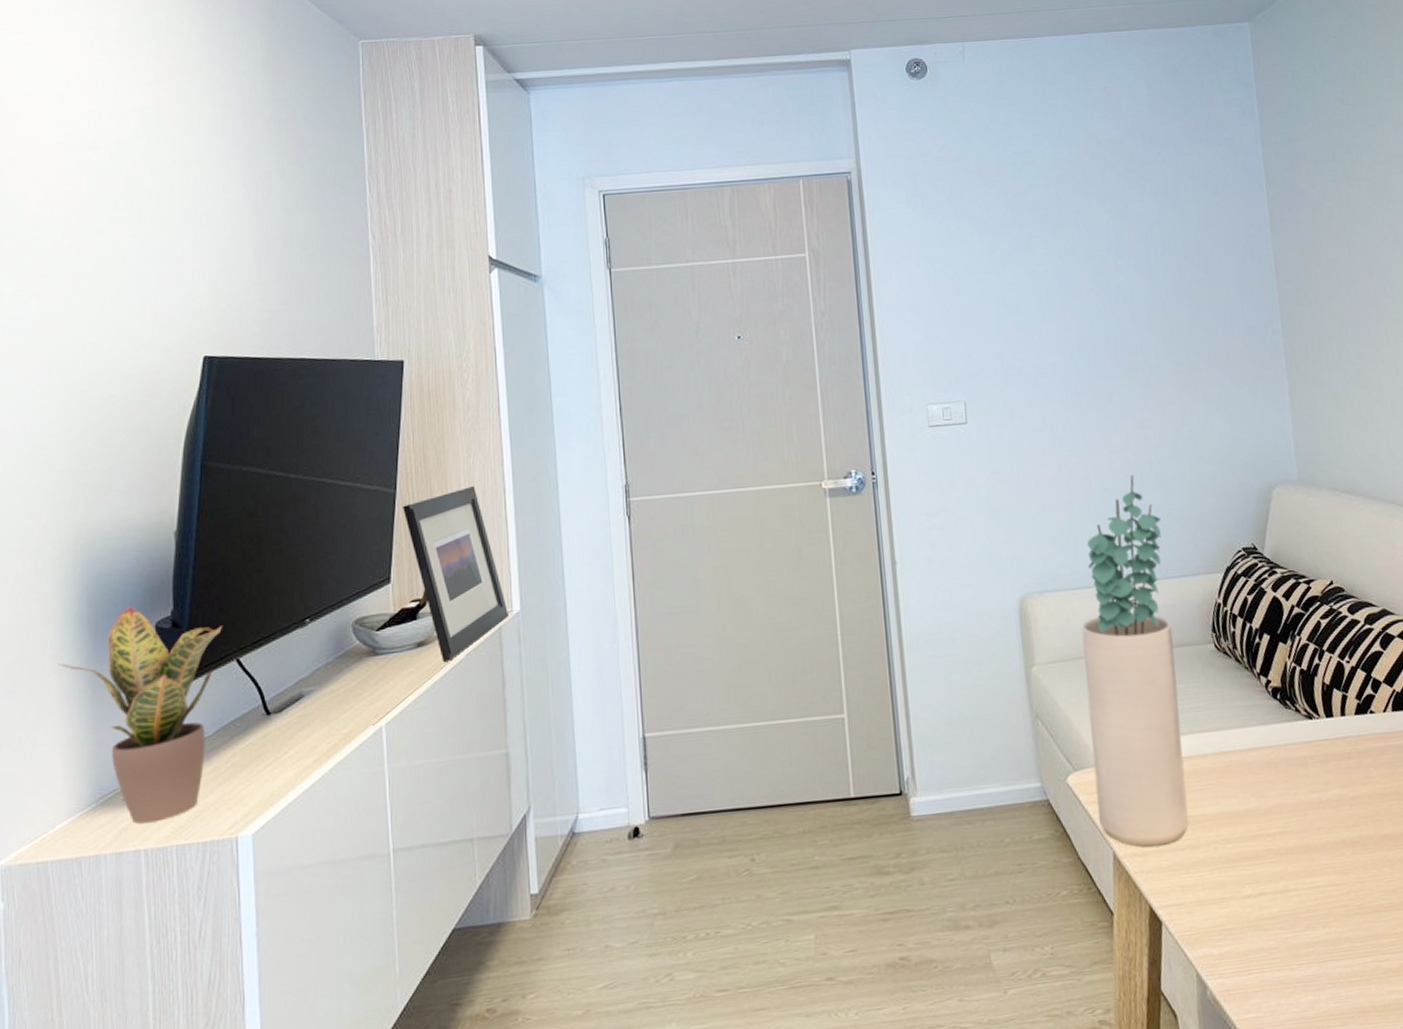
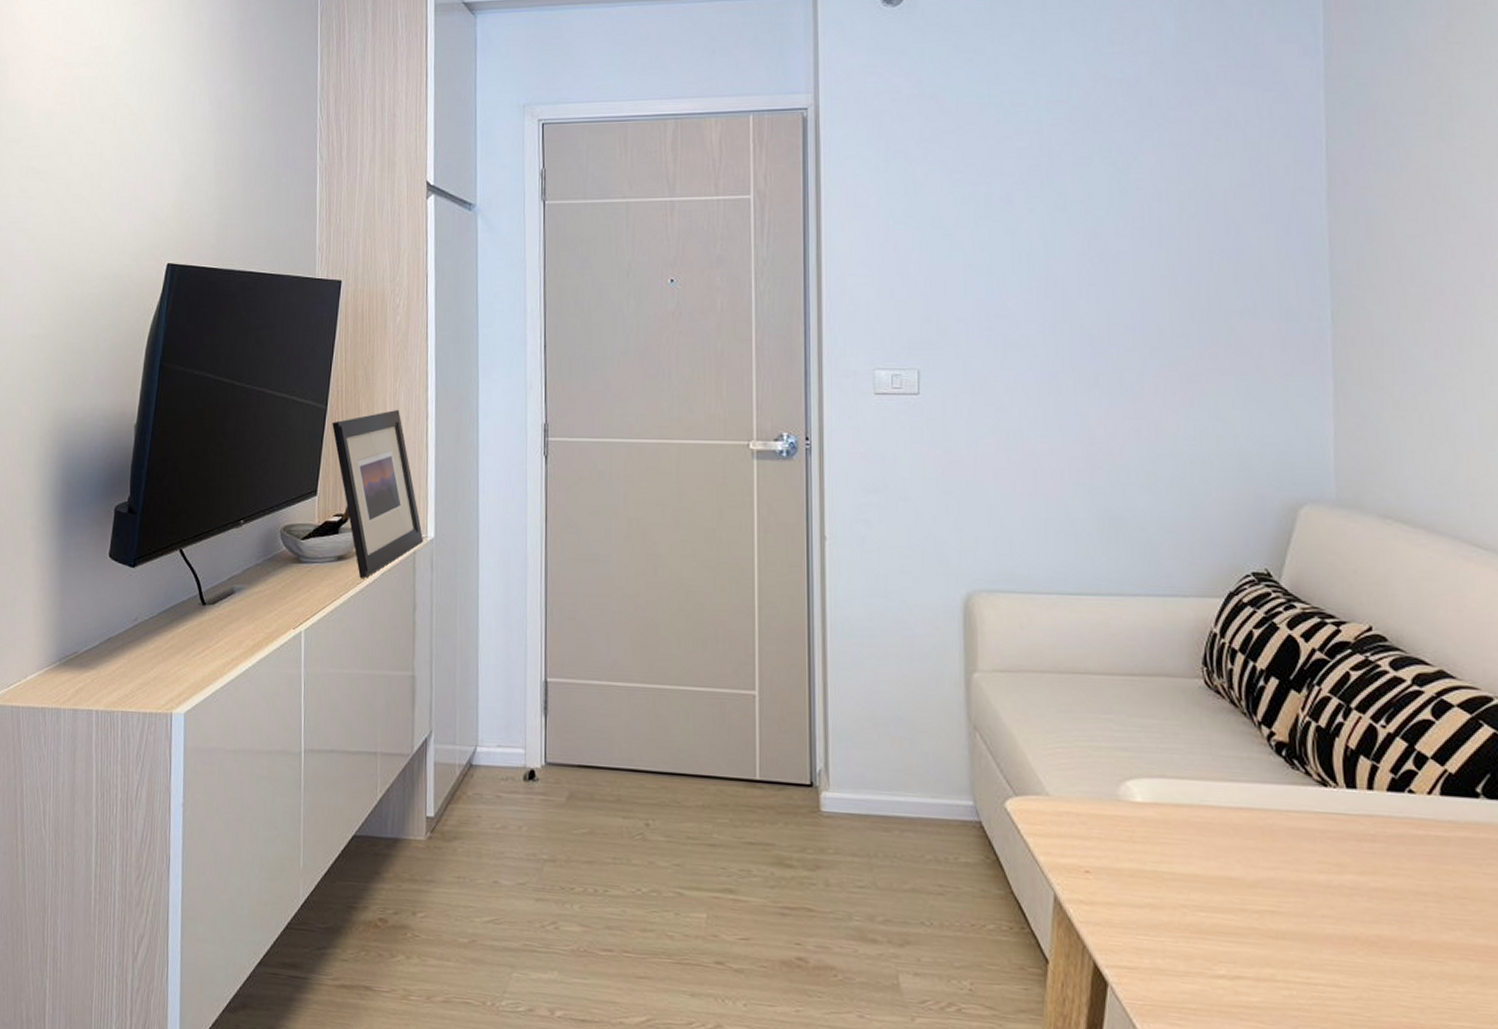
potted plant: present [58,606,223,824] -> none [36,489,171,688]
vase: present [1081,474,1189,847] -> none [1037,471,1153,898]

